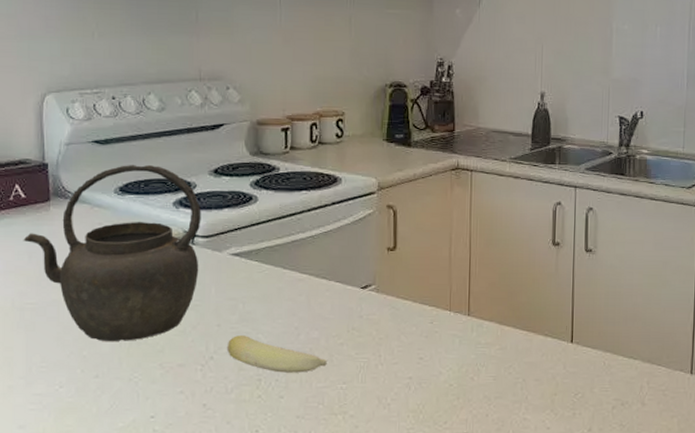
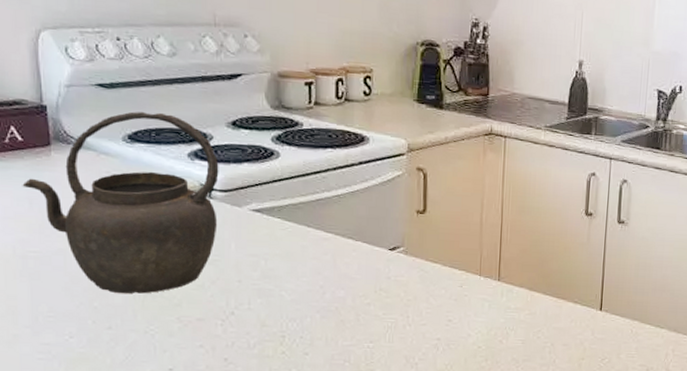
fruit: present [226,336,327,373] -> none [248,292,354,331]

